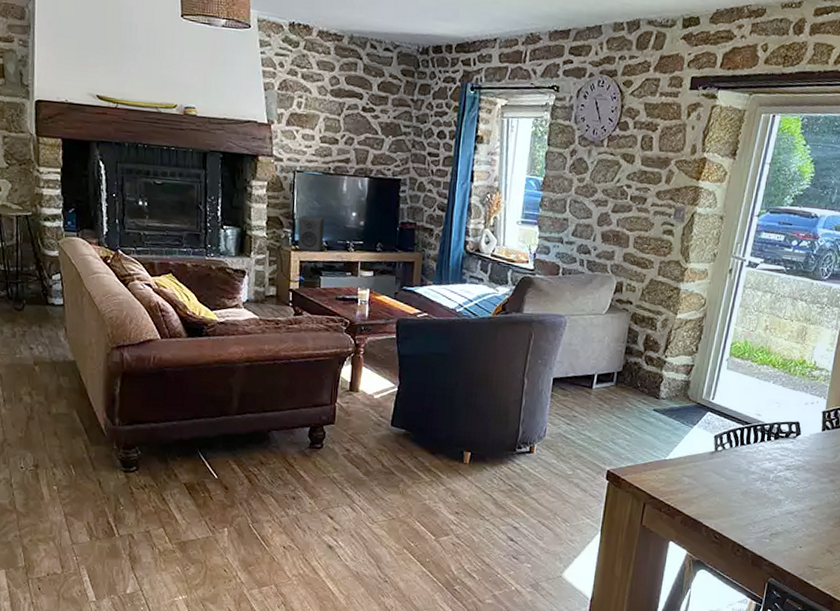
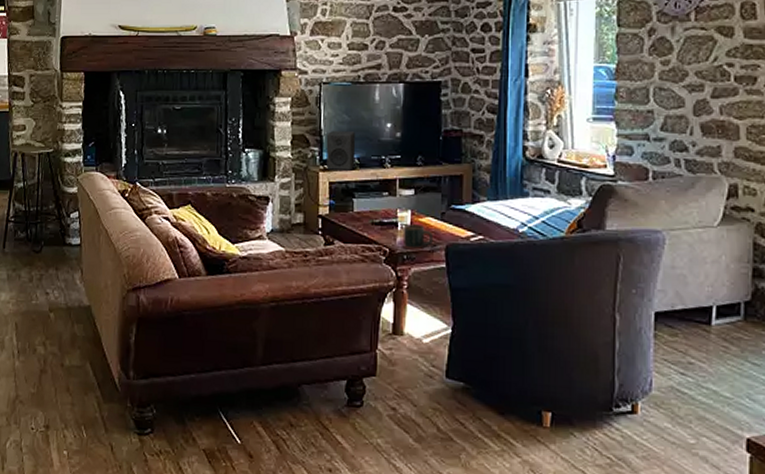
mug: none [361,301,387,323] -> present [402,224,433,250]

